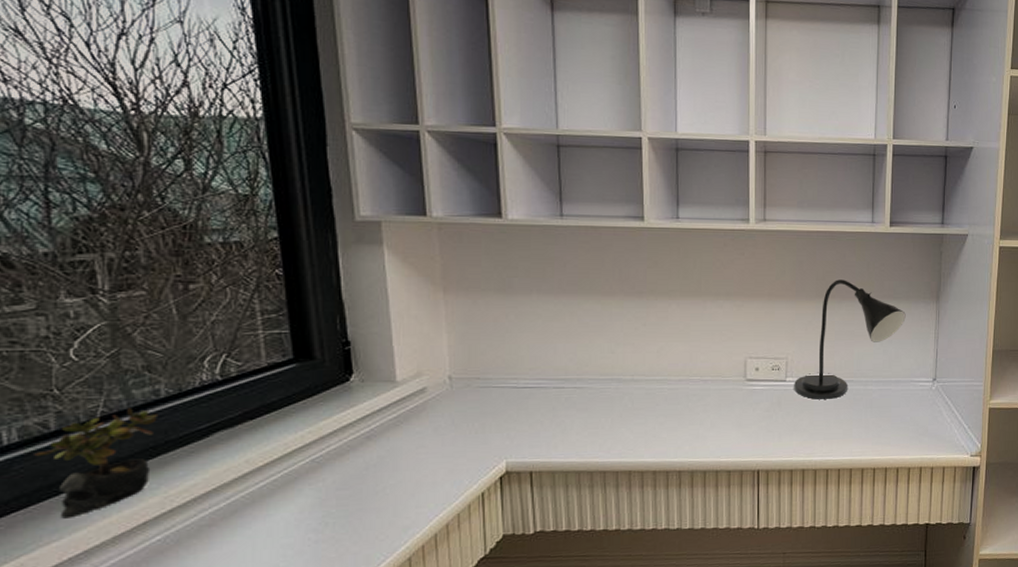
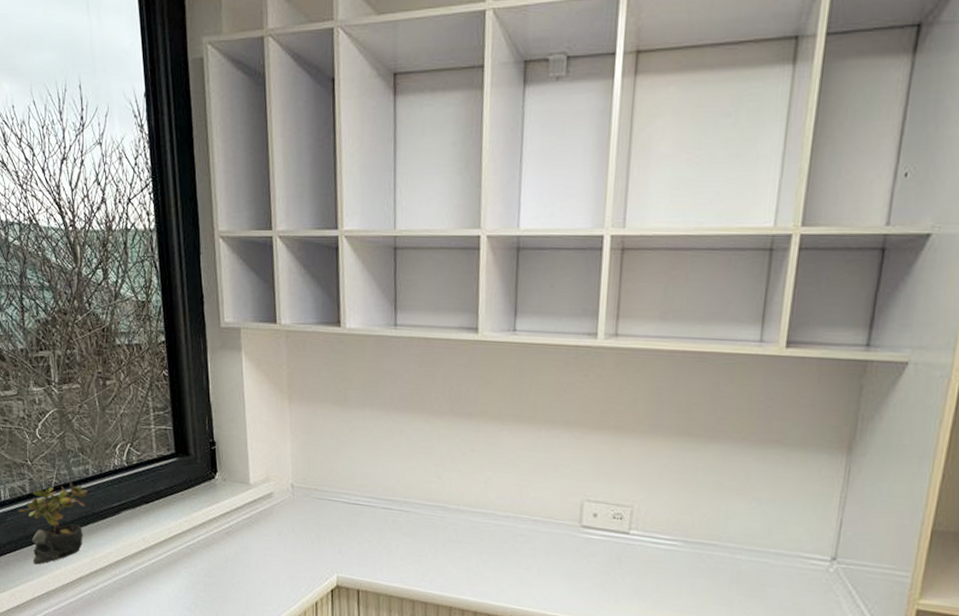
desk lamp: present [794,280,906,399] -> none [638,414,799,564]

